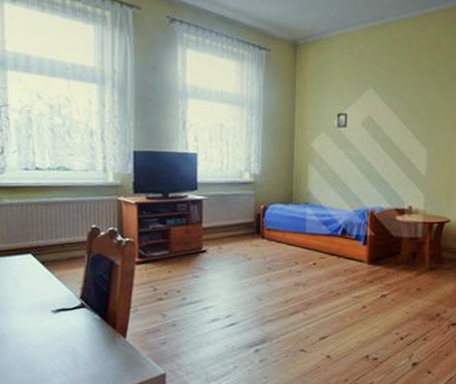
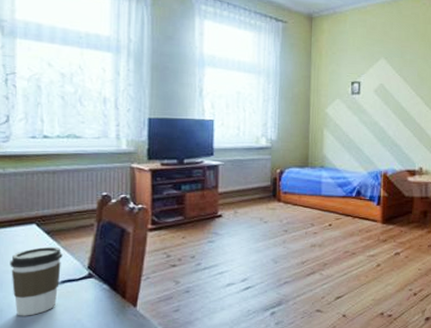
coffee cup: none [9,276,57,342] -> present [10,246,63,316]

